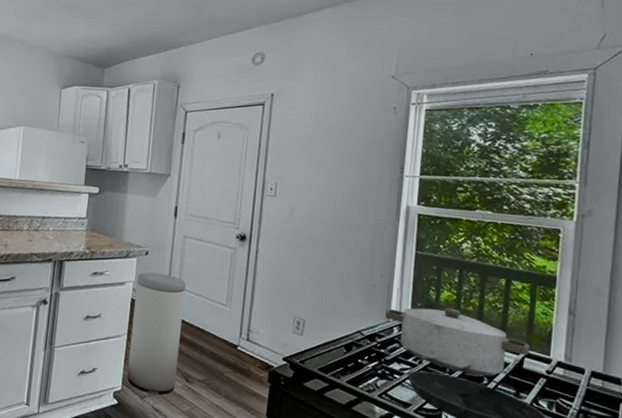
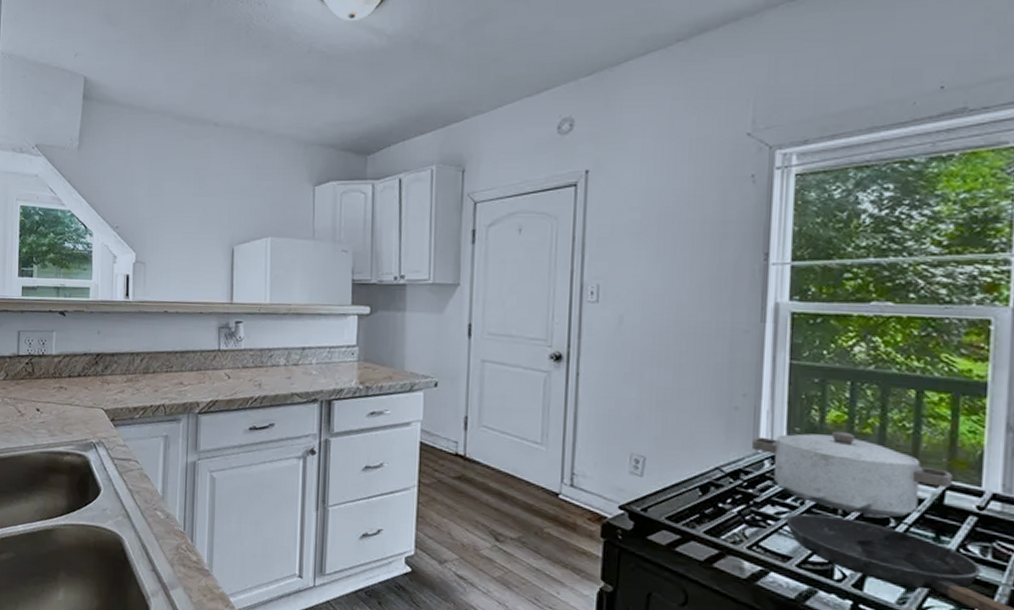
pedal bin: present [127,272,186,399] -> none [420,408,488,563]

